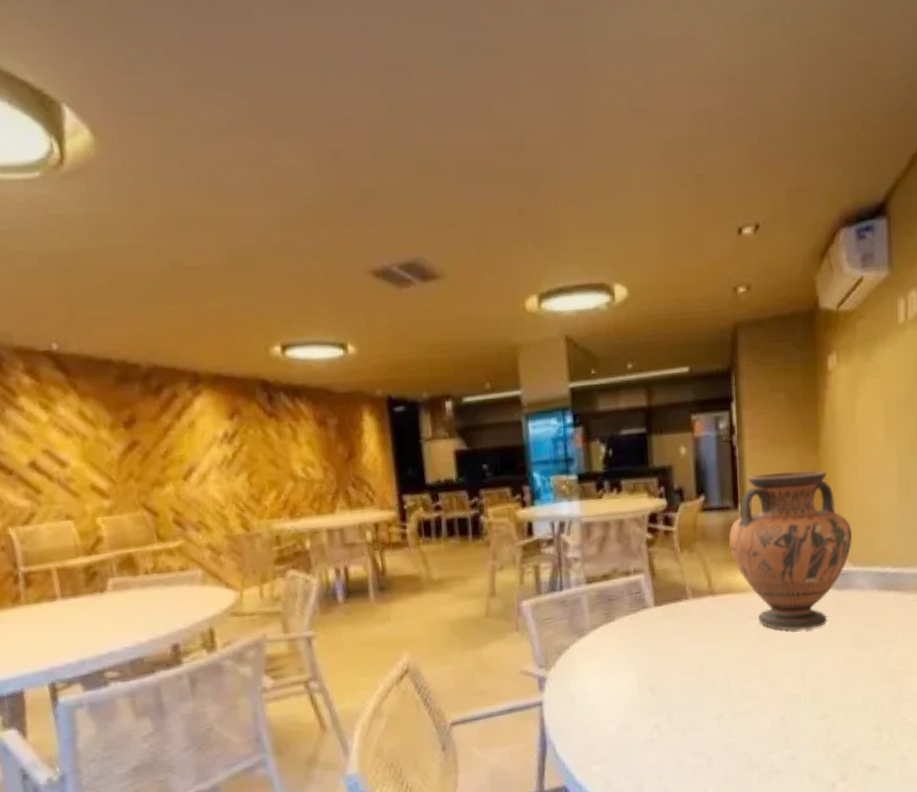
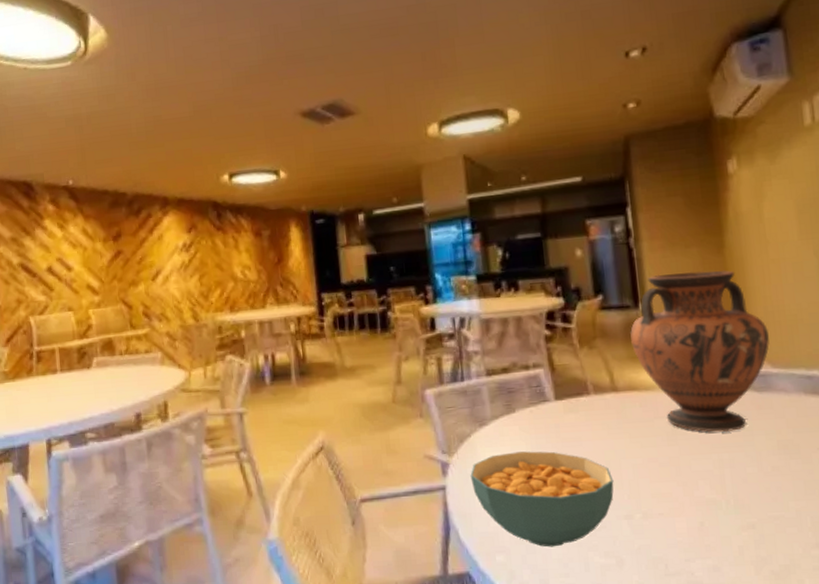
cereal bowl: none [568,658,707,754] -> present [470,451,614,547]

